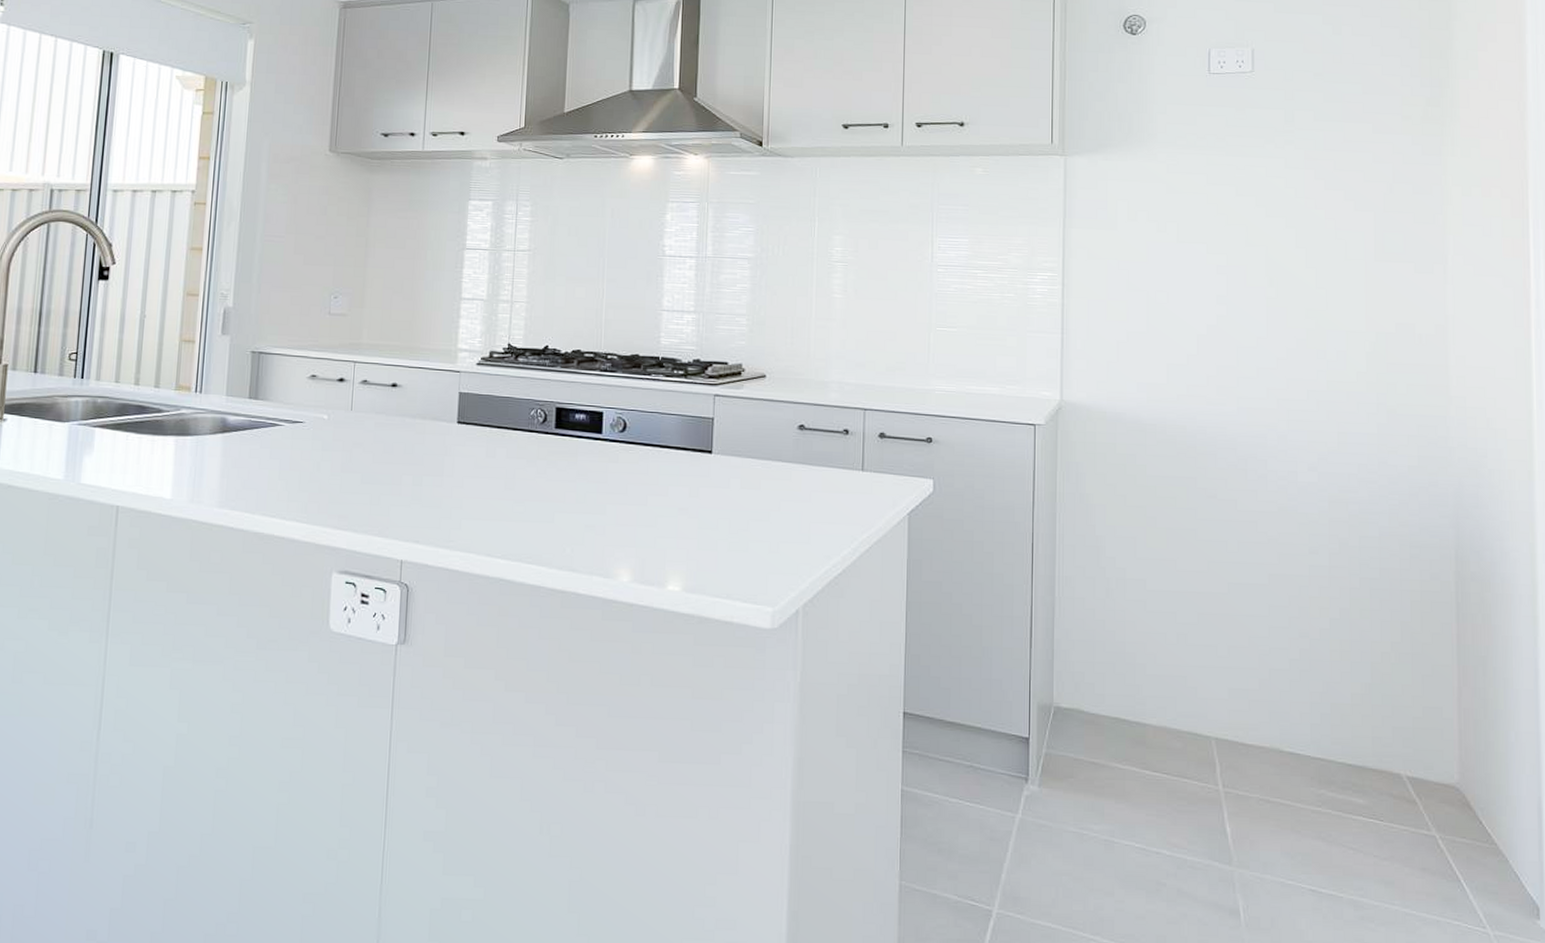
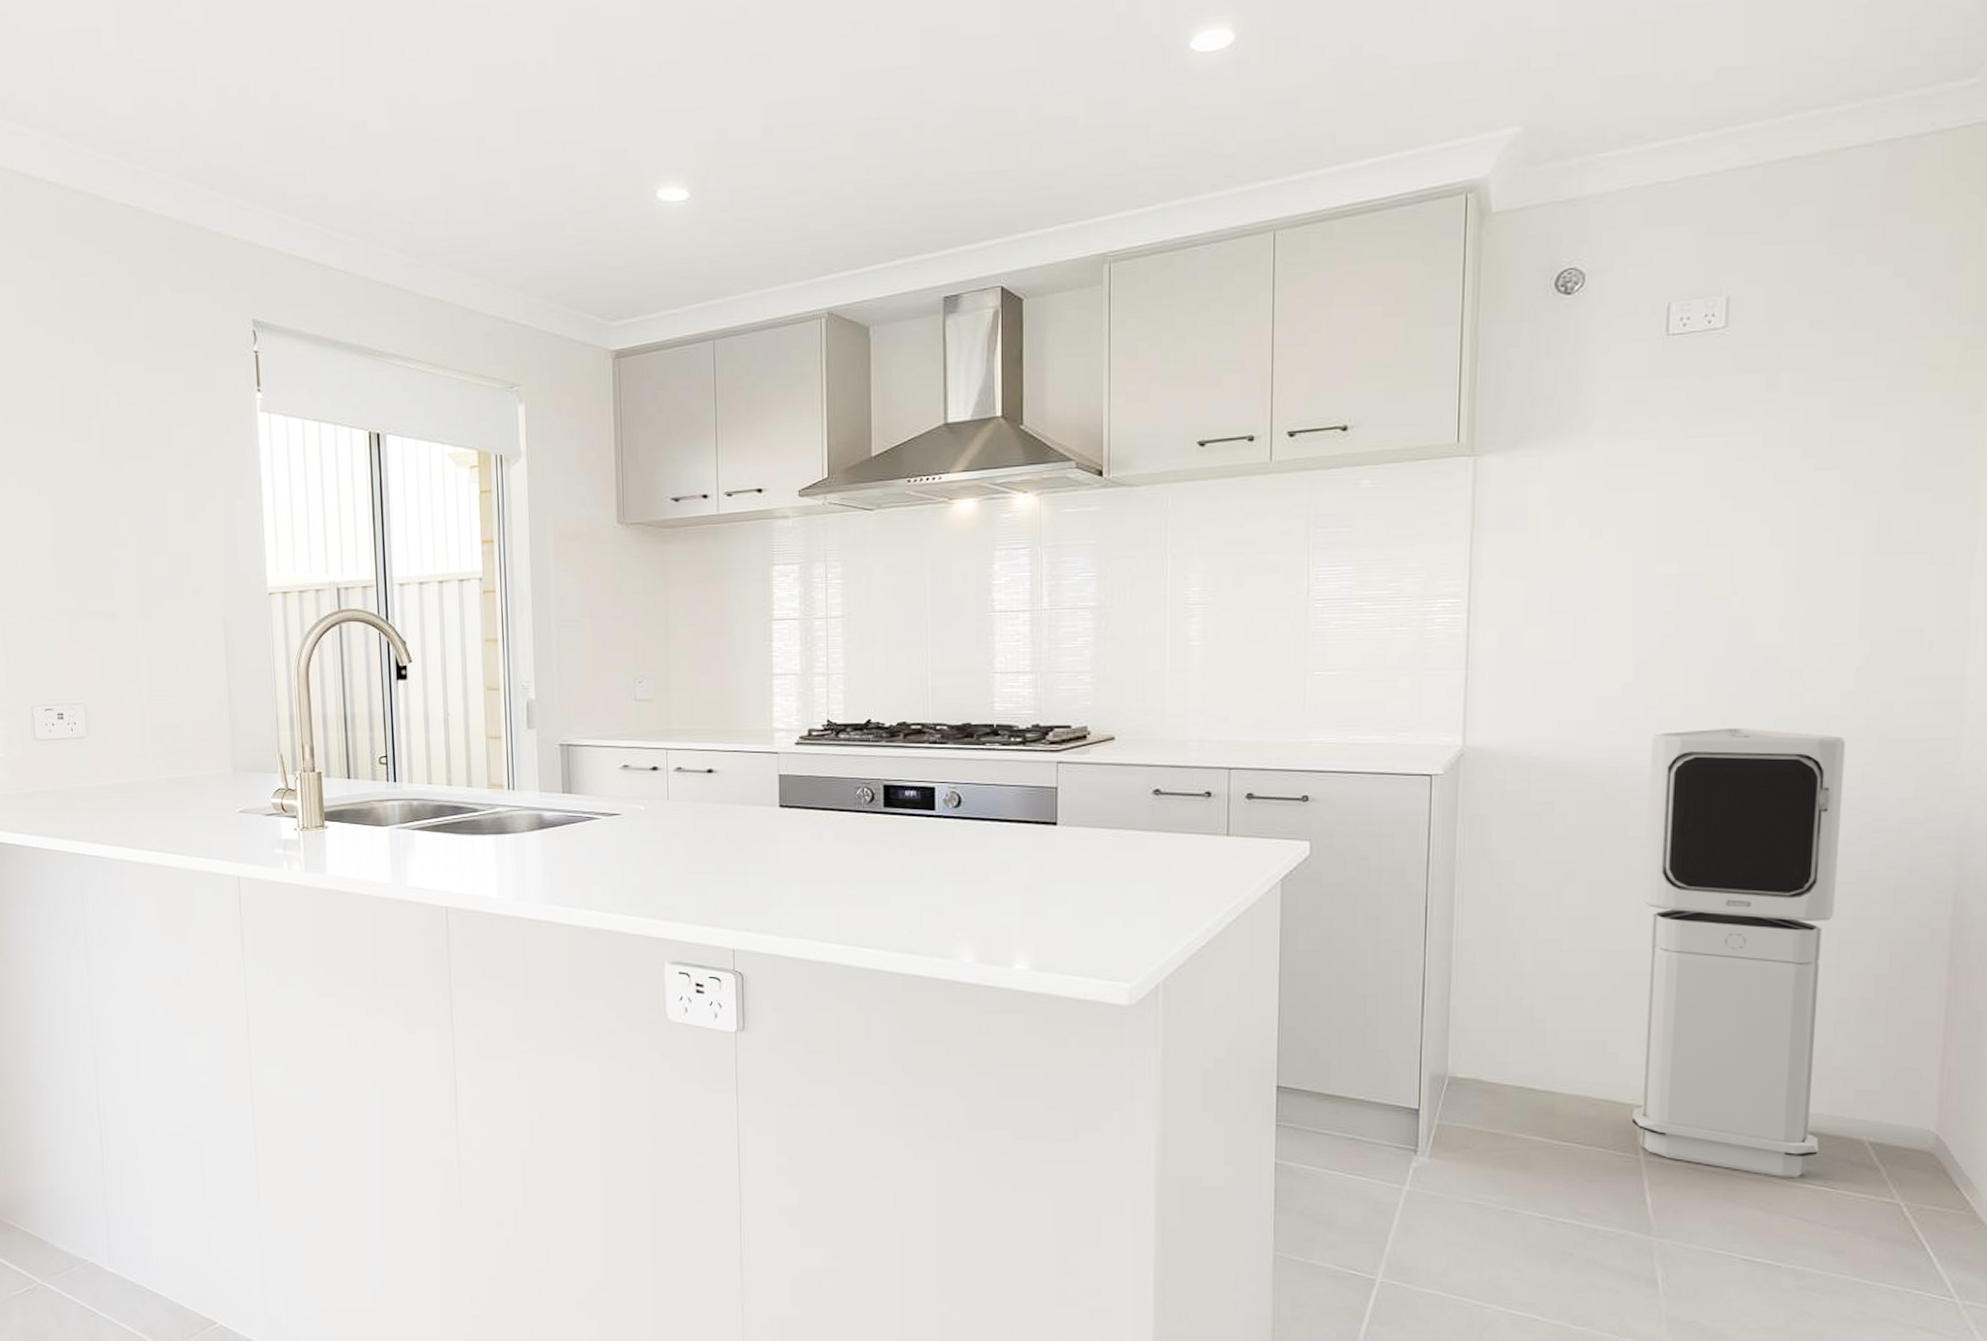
air purifier: none [1212,397,1366,810] -> present [1632,727,1846,1177]

